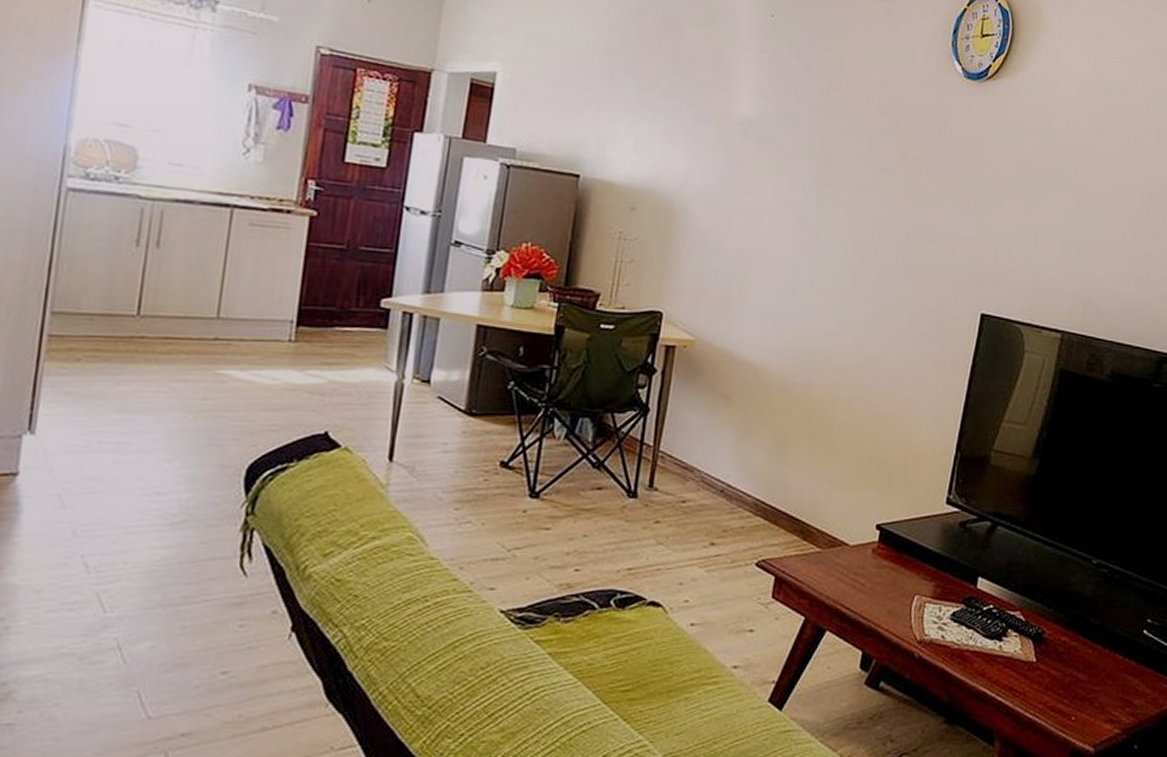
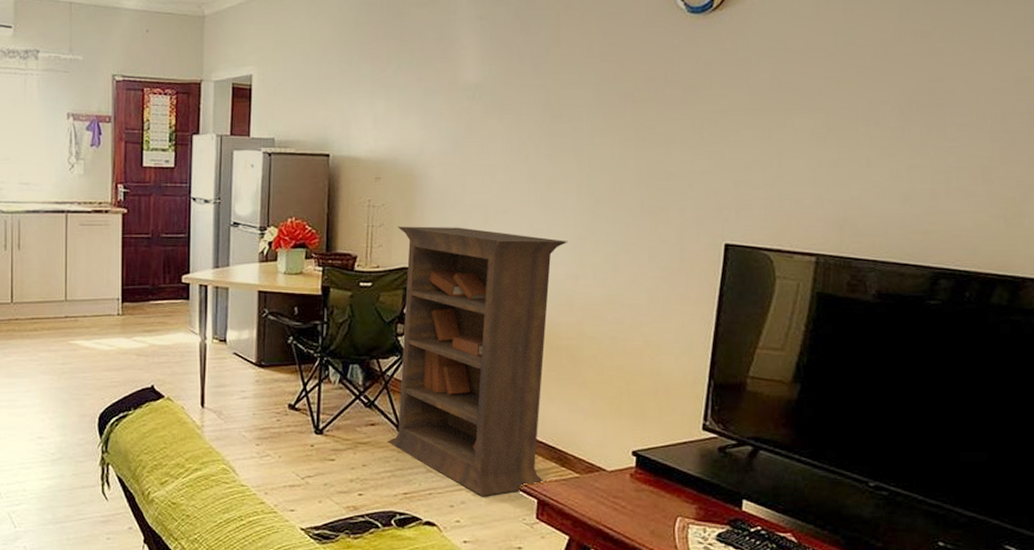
bookcase: none [614,264,831,572] -> present [387,226,568,496]

